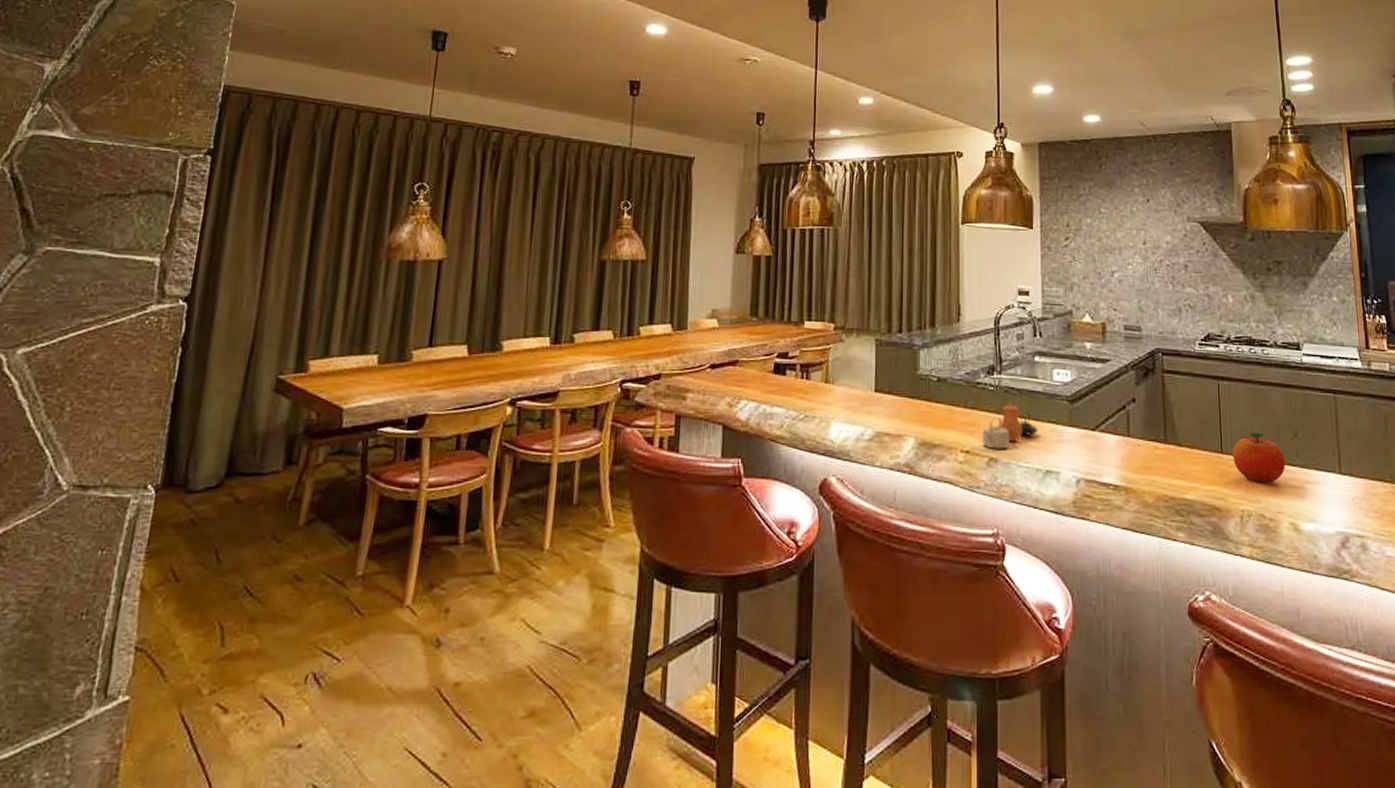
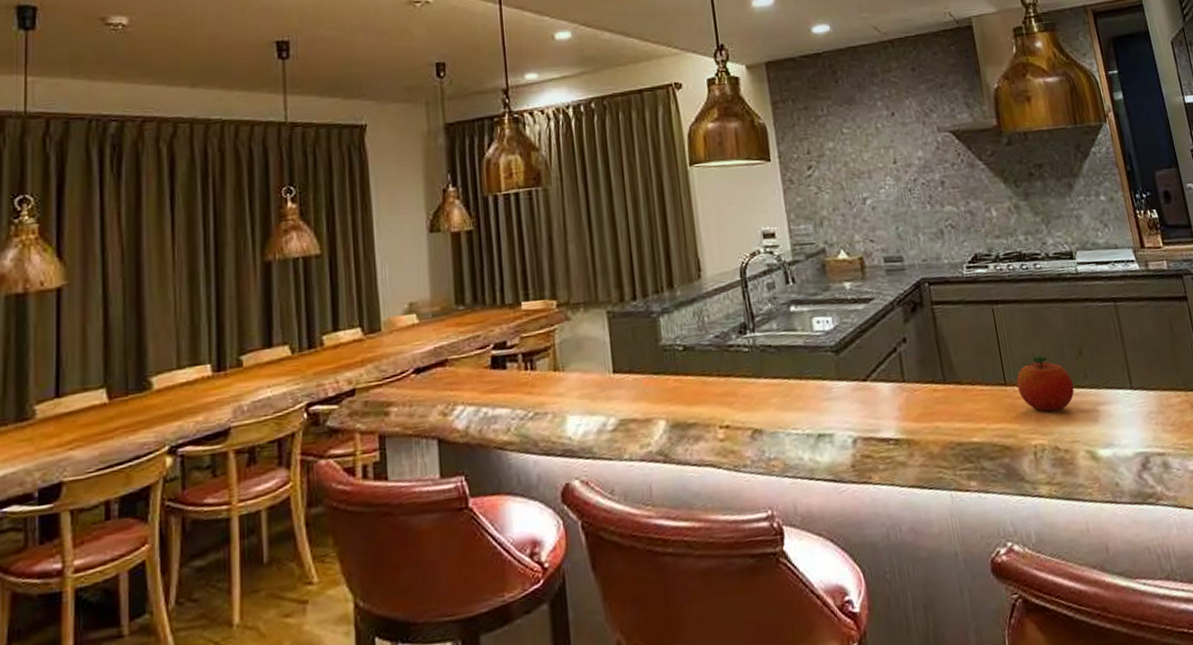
teapot: present [982,401,1038,449] -> none [741,361,804,419]

